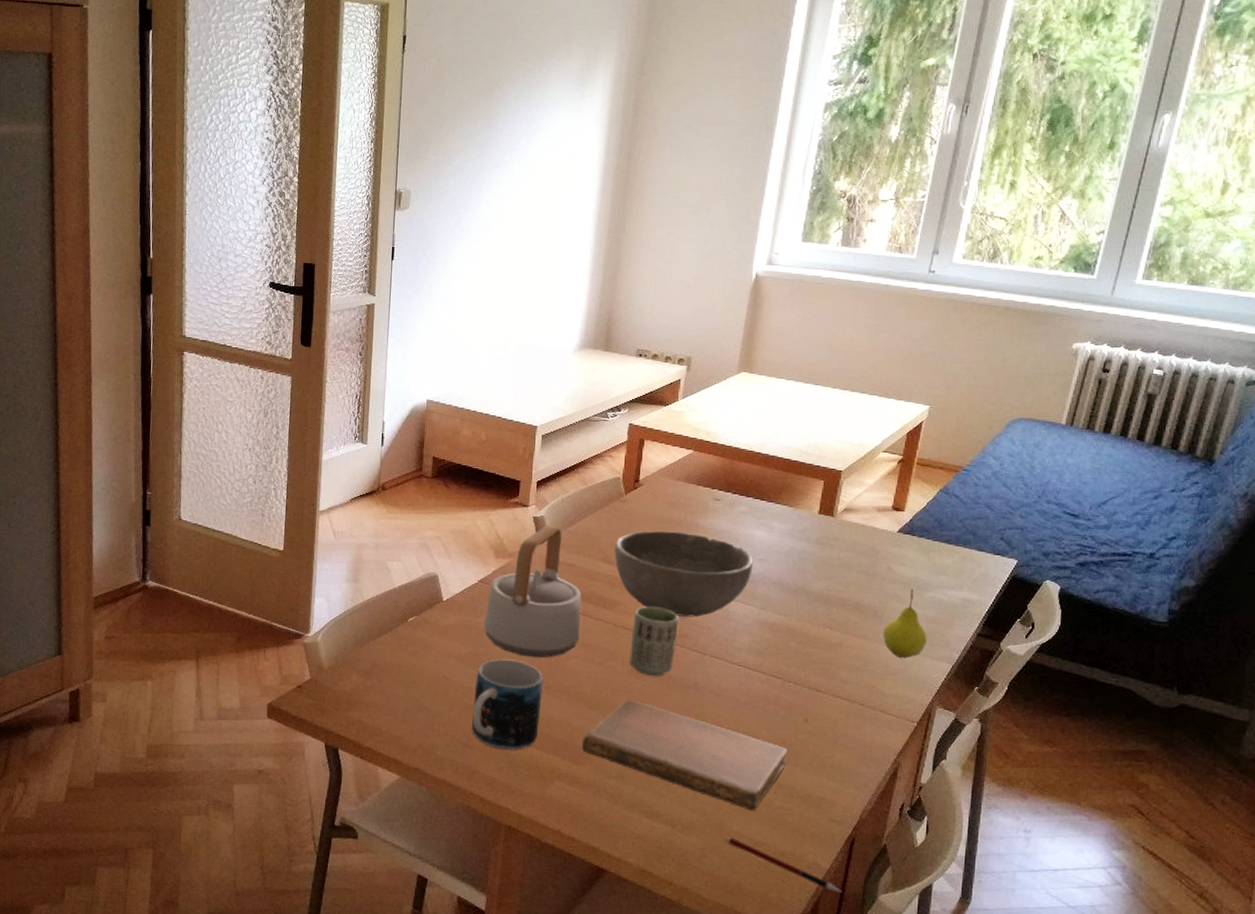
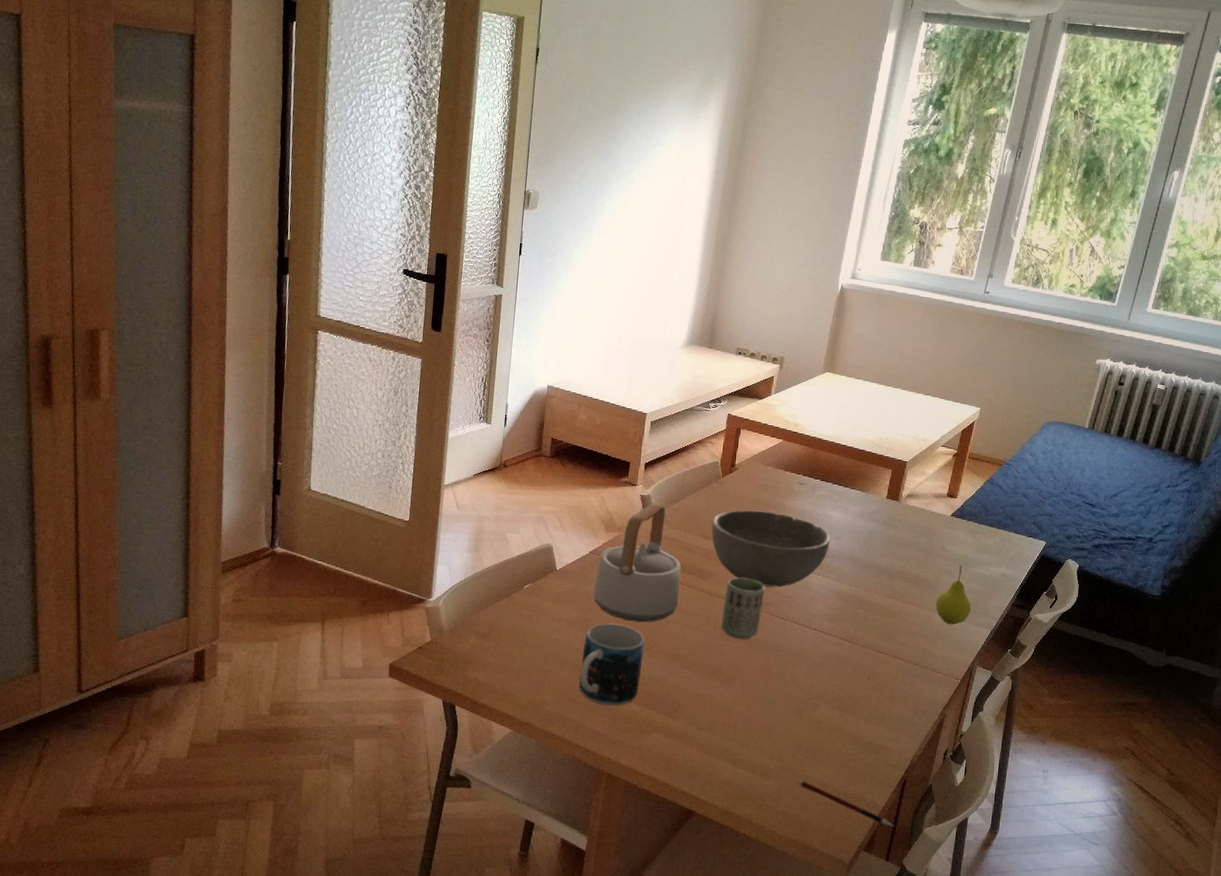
notebook: present [582,699,789,811] -> none [677,660,854,757]

